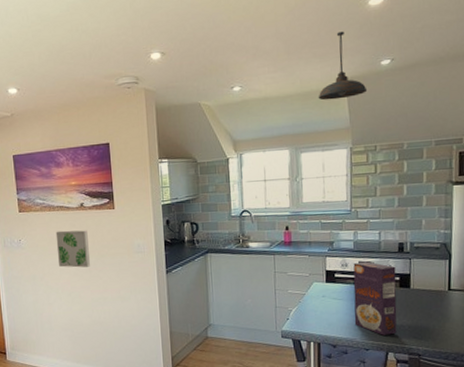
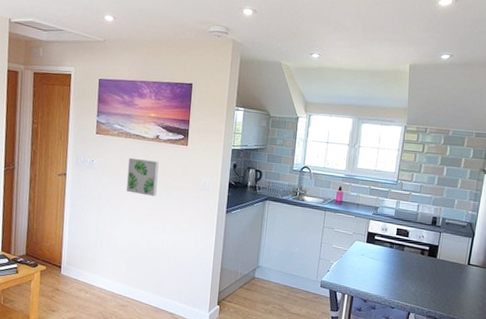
pendant light: present [318,31,368,101] -> none [384,22,427,82]
cereal box: present [353,261,397,336] -> none [385,228,427,297]

